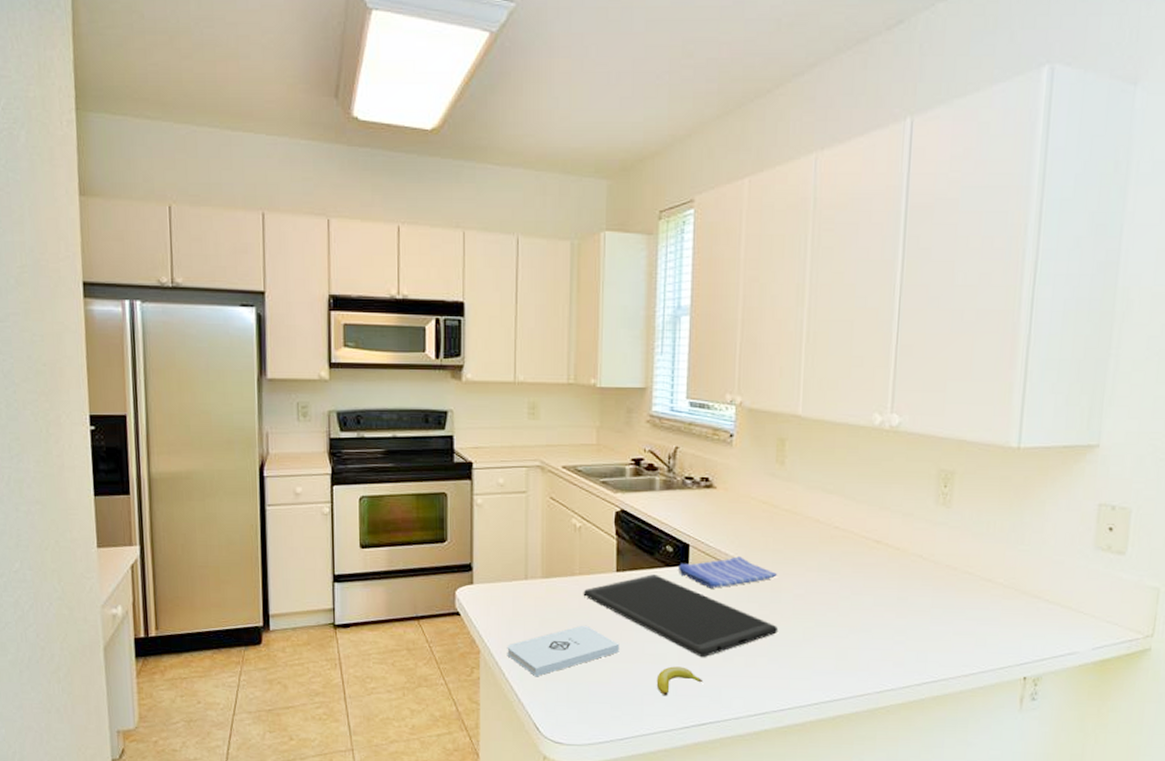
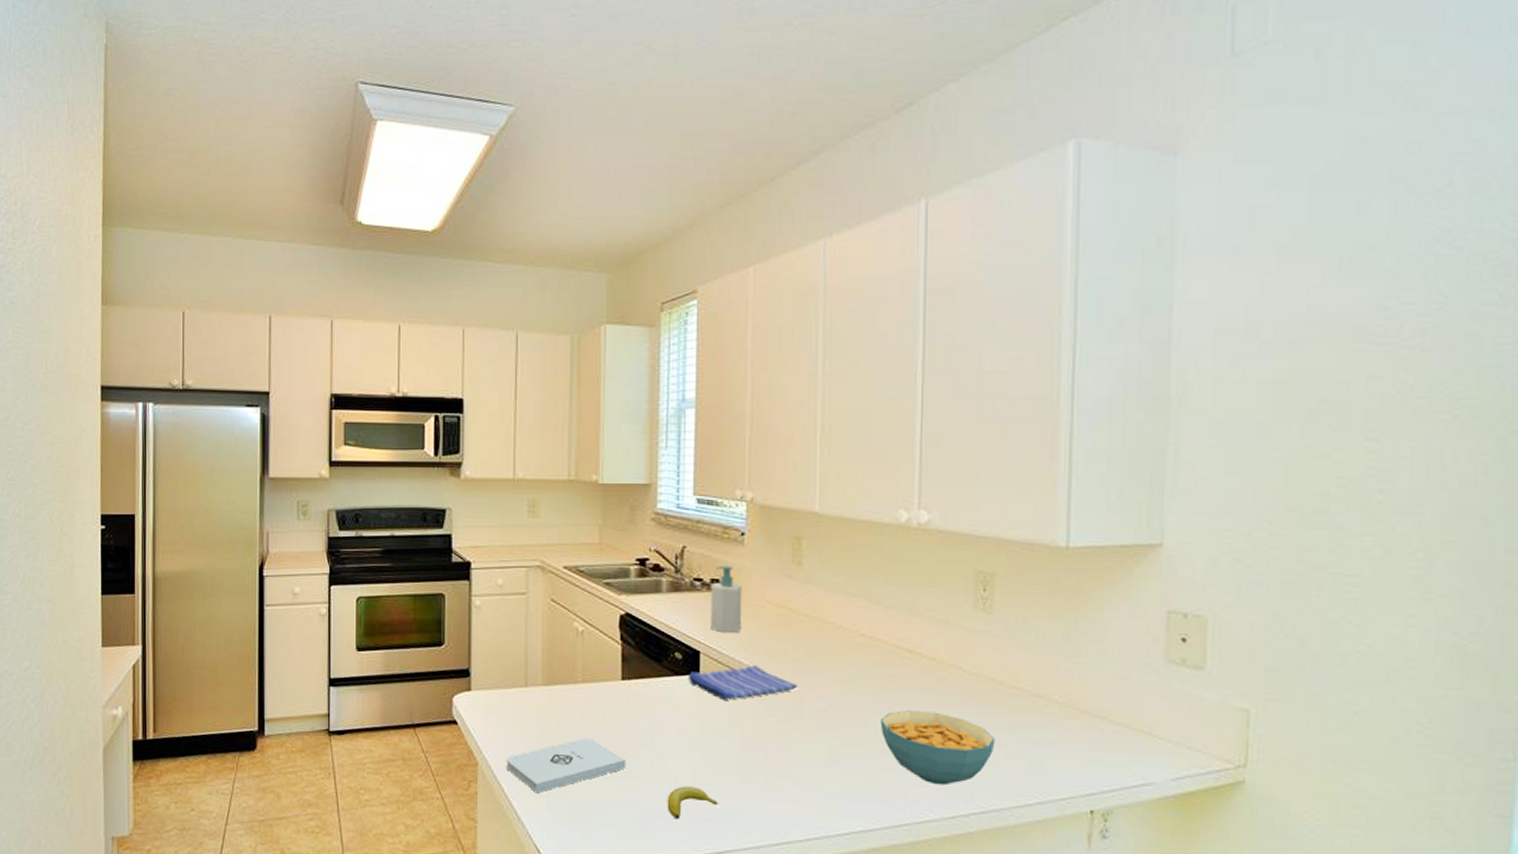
cutting board: present [583,574,779,658] -> none [586,683,801,778]
soap bottle: none [700,465,730,527] -> present [711,565,743,633]
cereal bowl: none [848,594,948,659] -> present [880,710,996,786]

